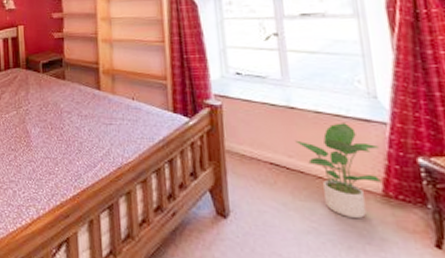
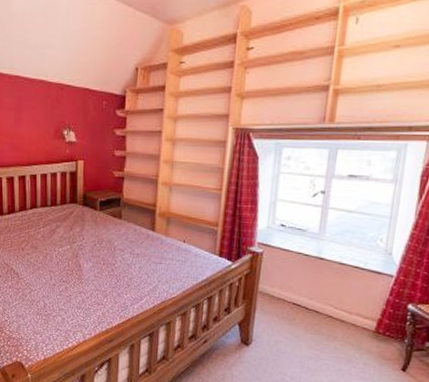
potted plant: present [295,123,381,218] -> none [318,273,382,348]

